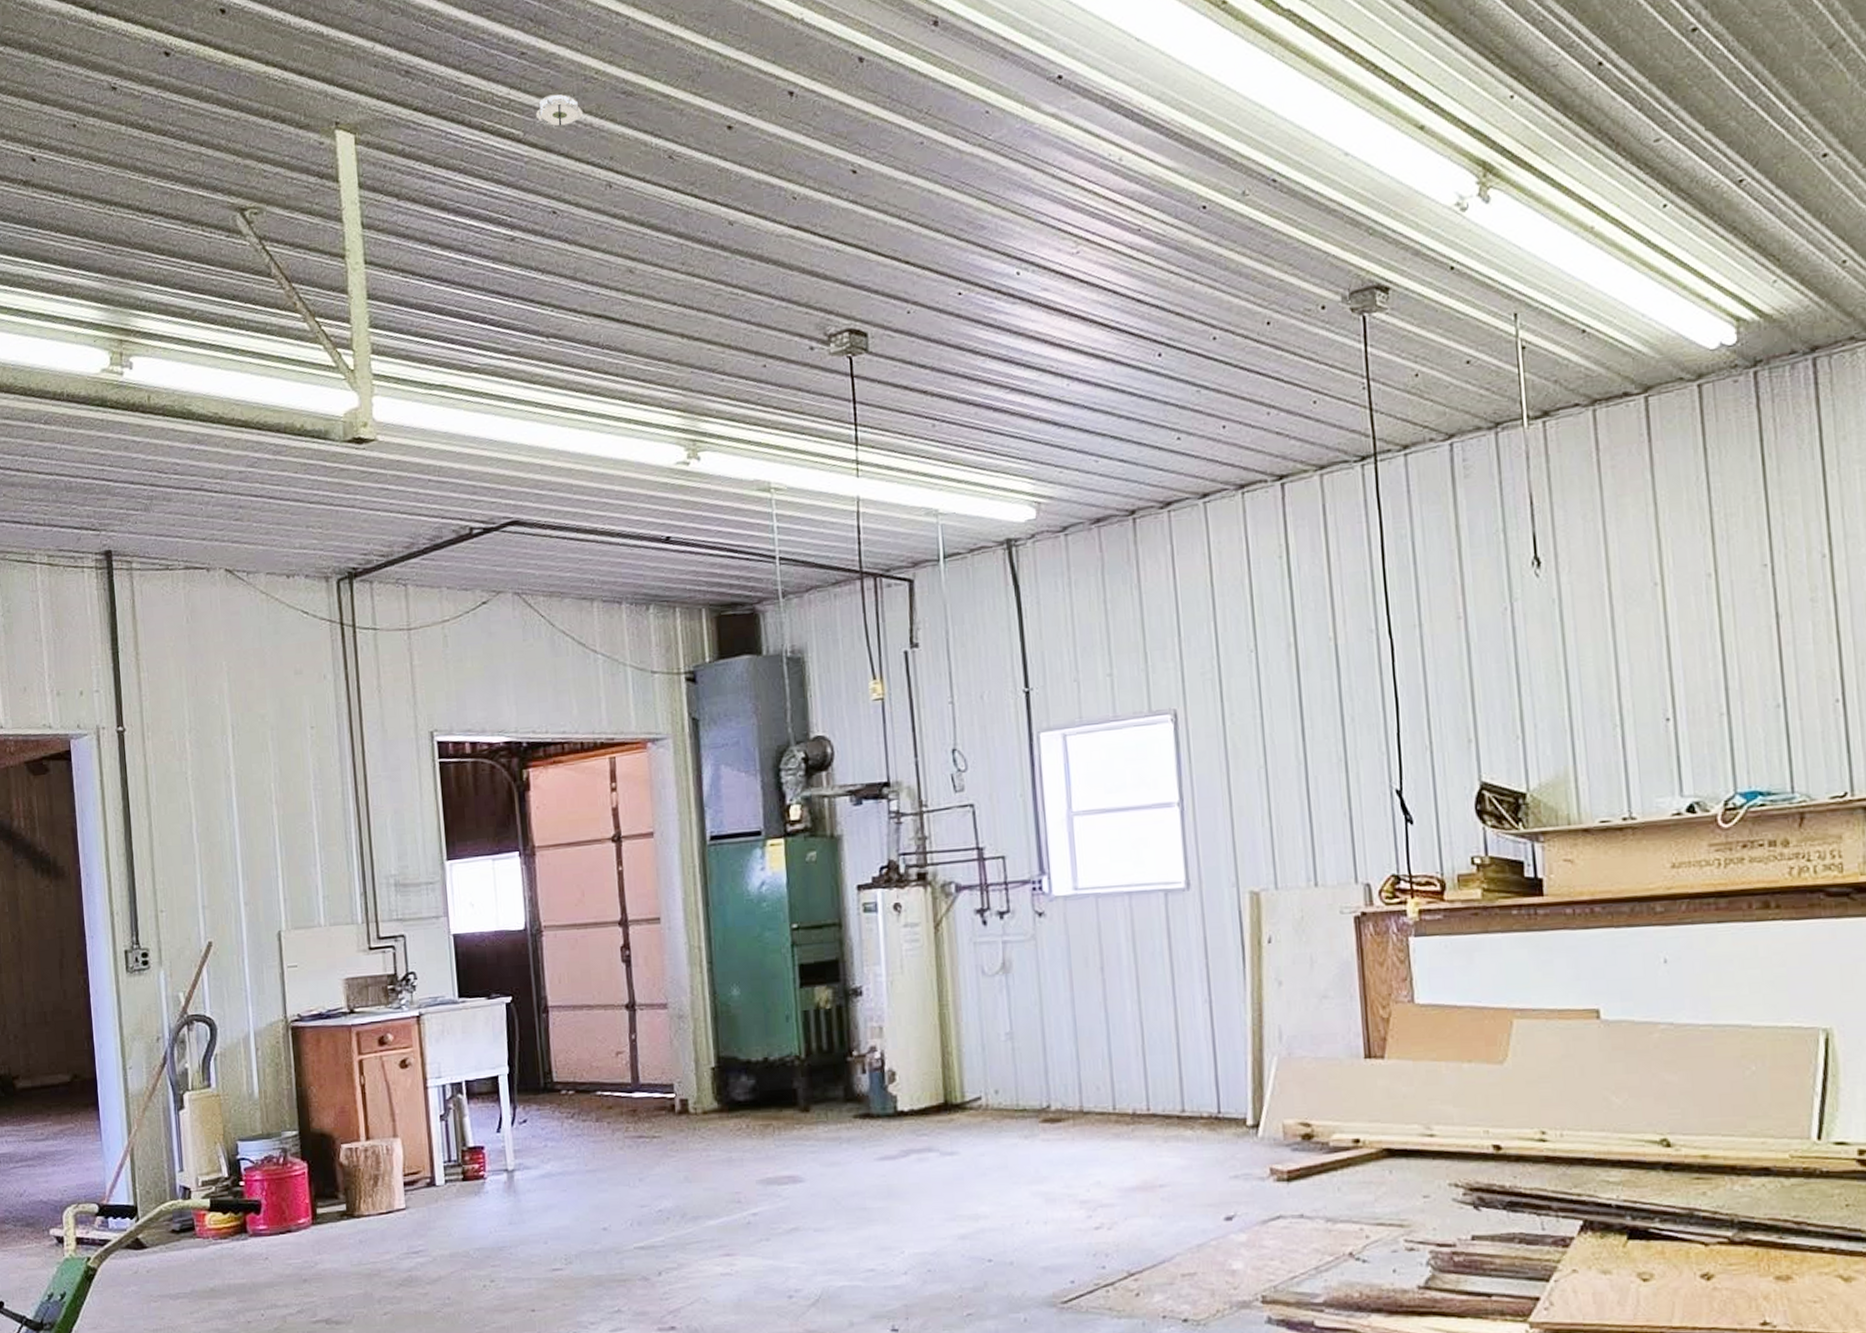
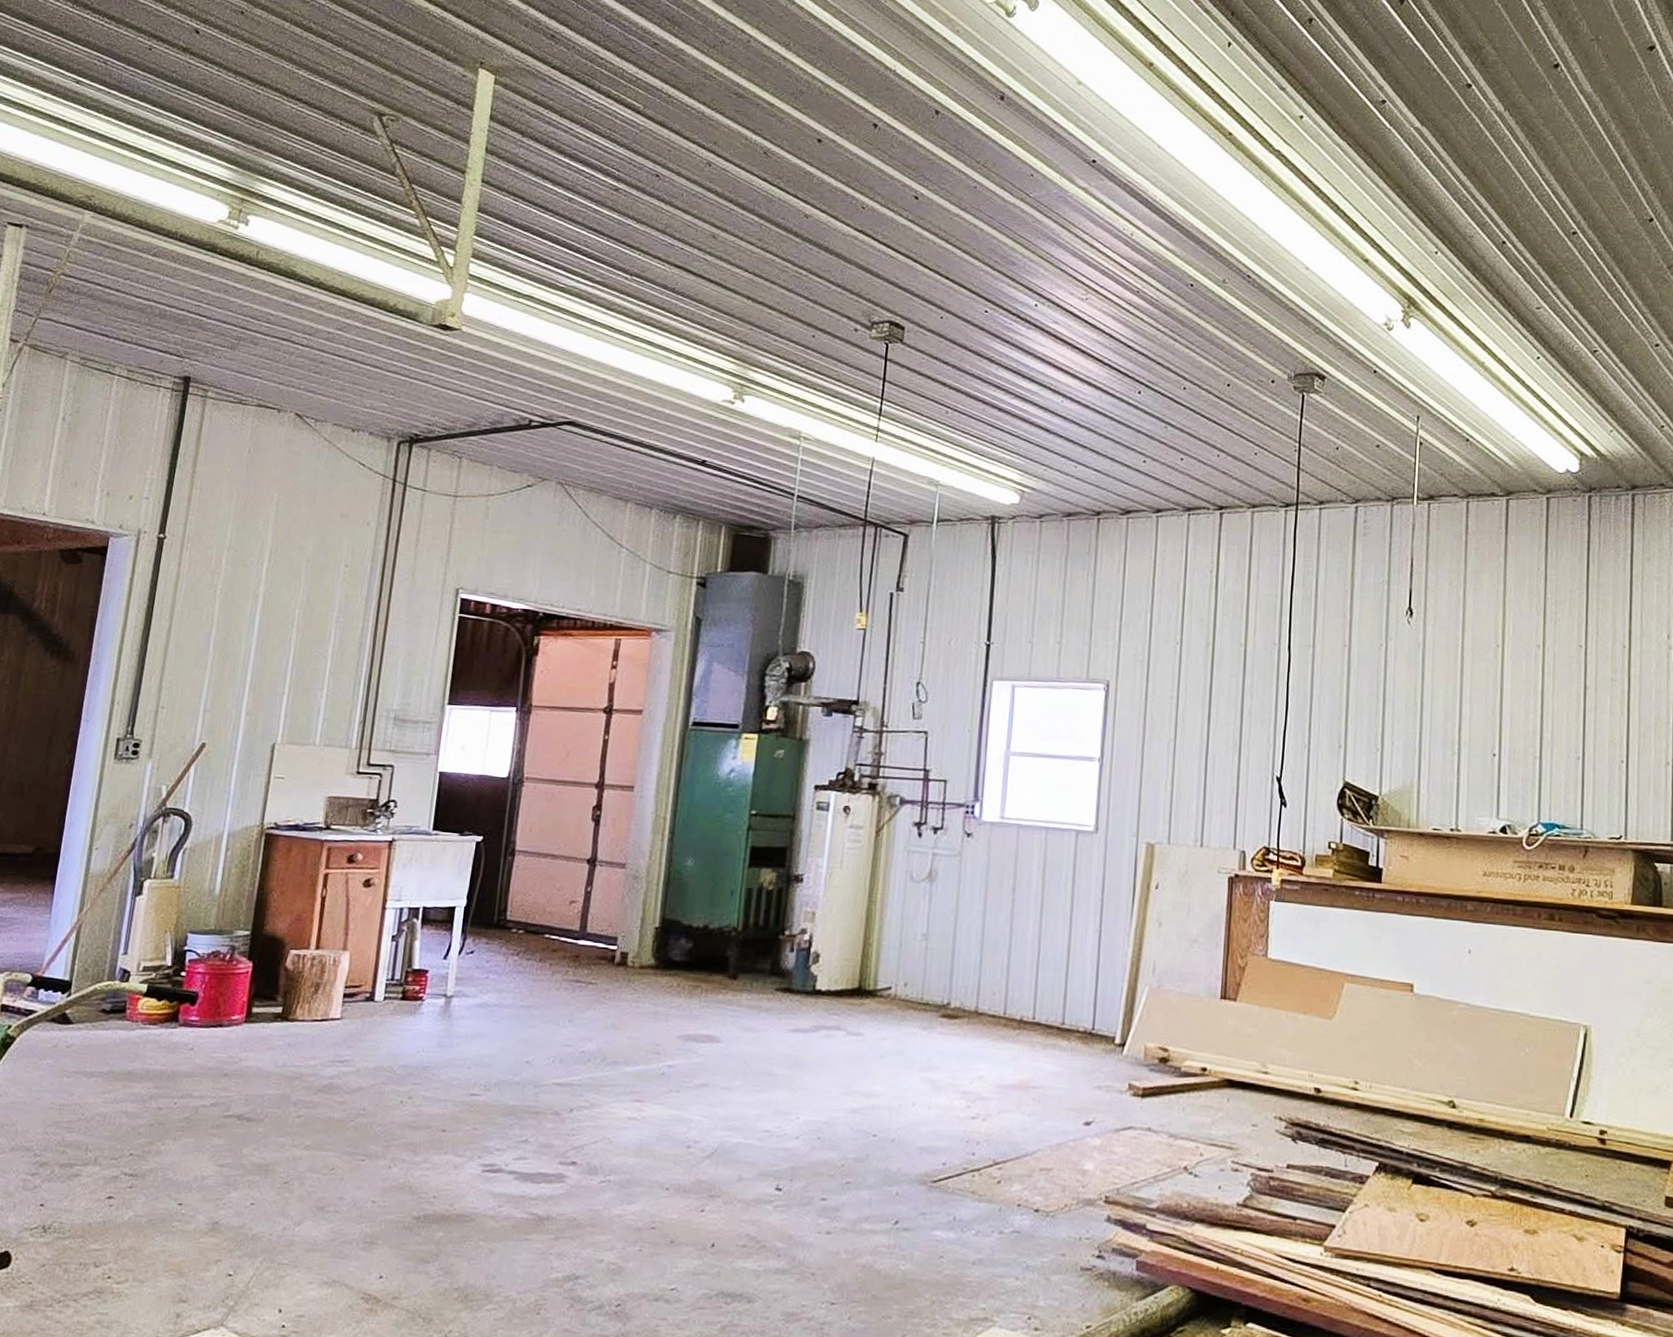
smoke detector: present [535,93,583,128] -> none [654,82,698,109]

